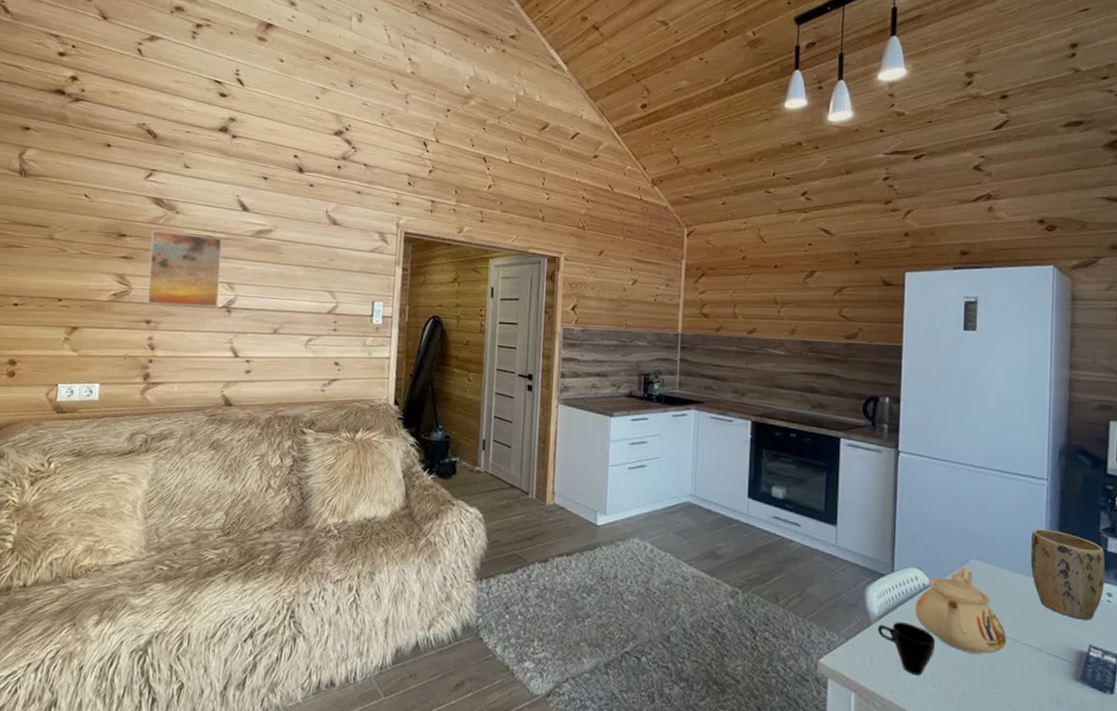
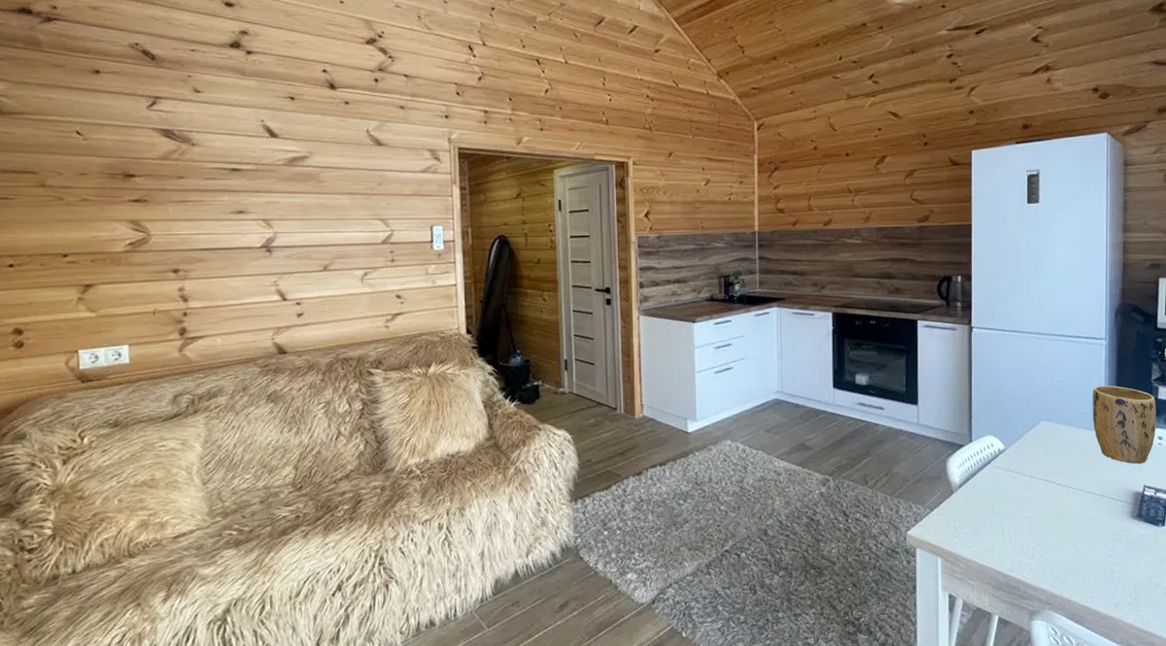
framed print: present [147,230,223,308] -> none [166,166,256,252]
cup: present [877,622,935,676] -> none [958,487,1011,534]
teapot: present [915,567,1007,654] -> none [992,429,1074,507]

